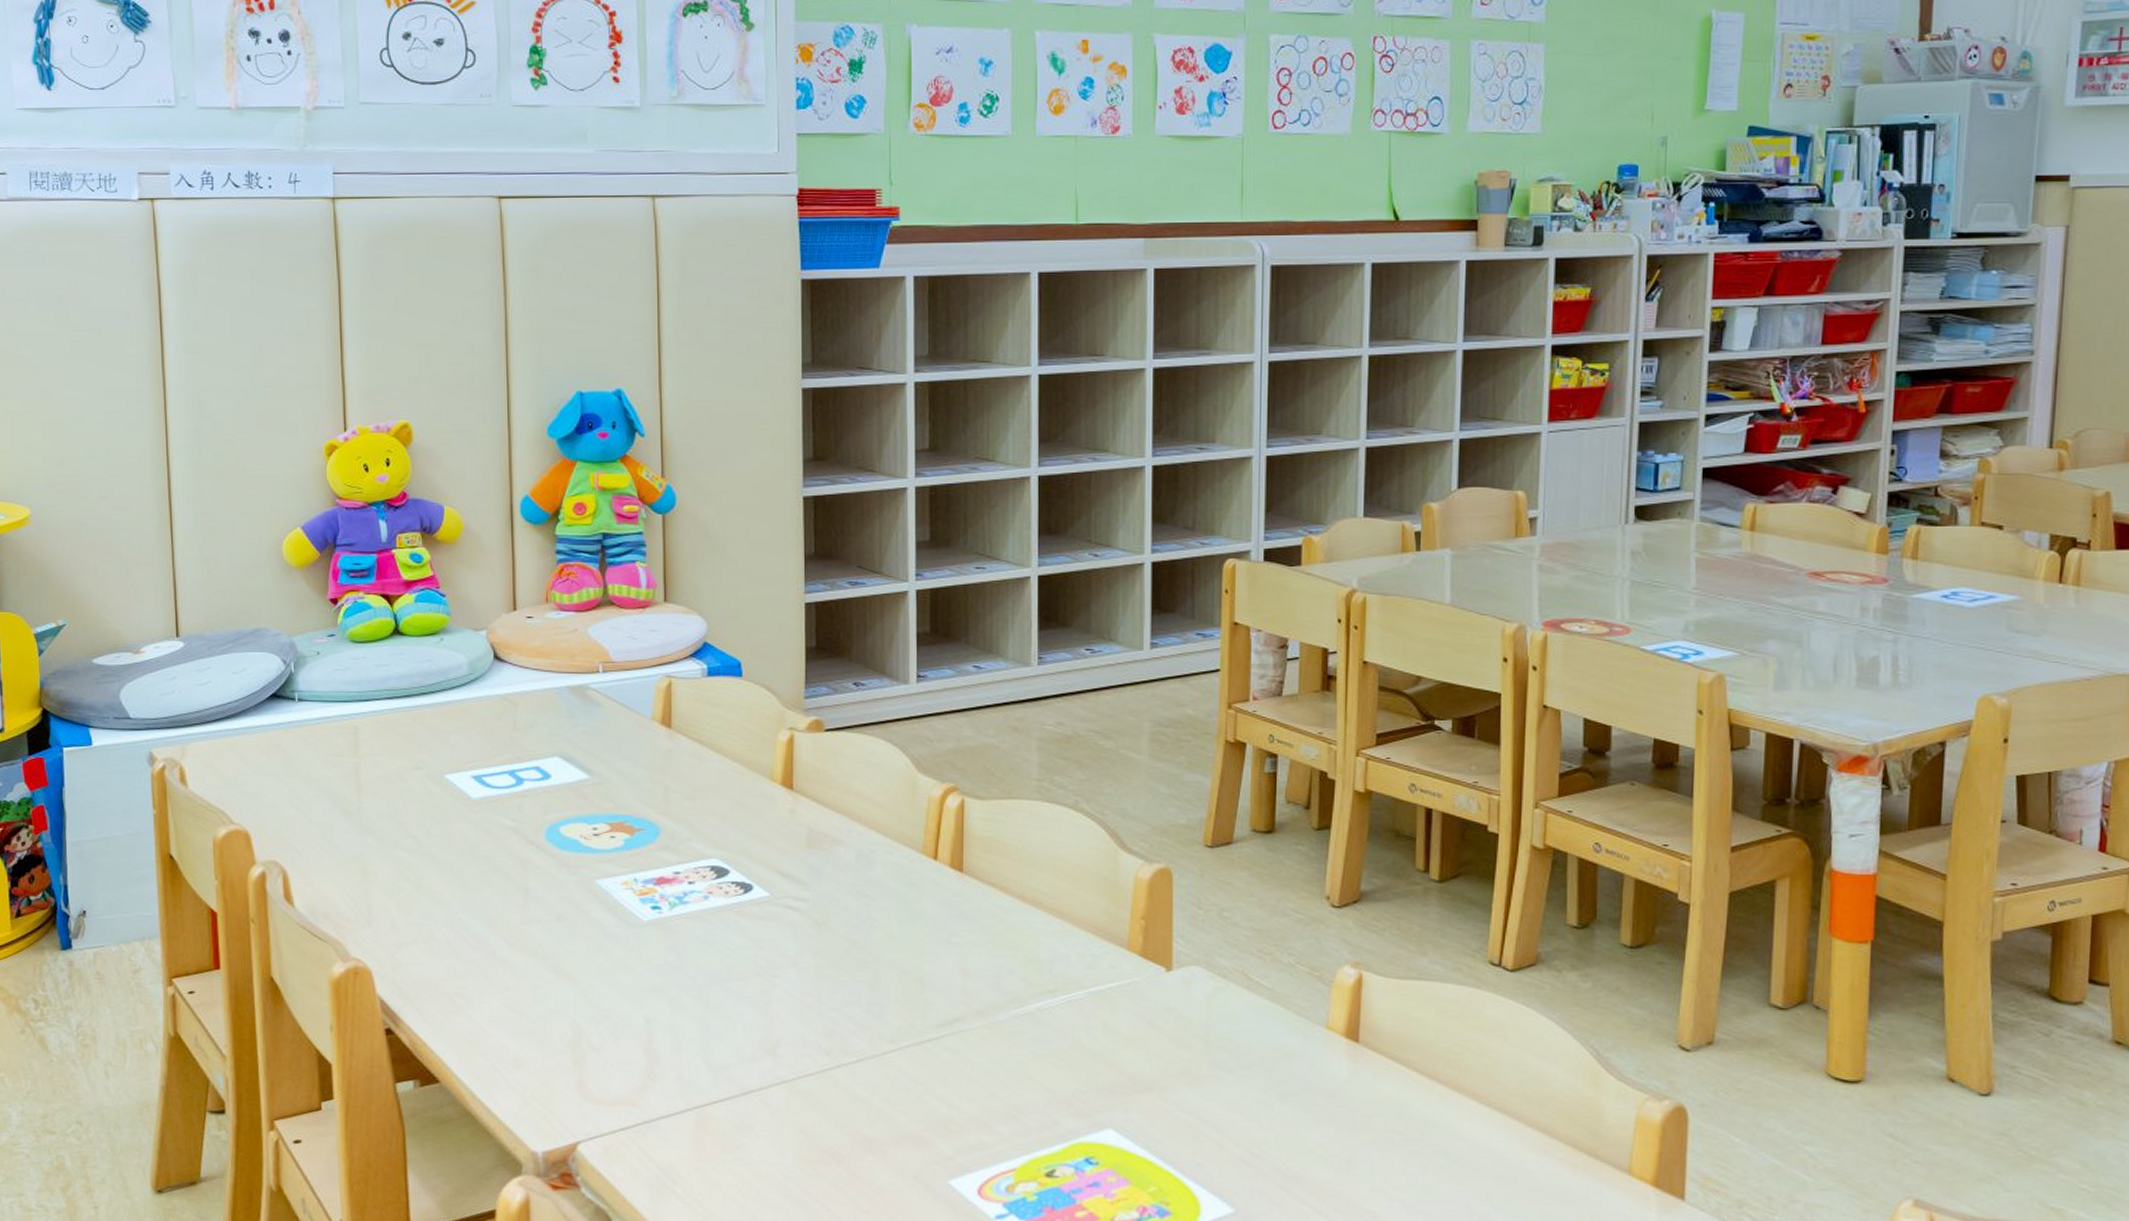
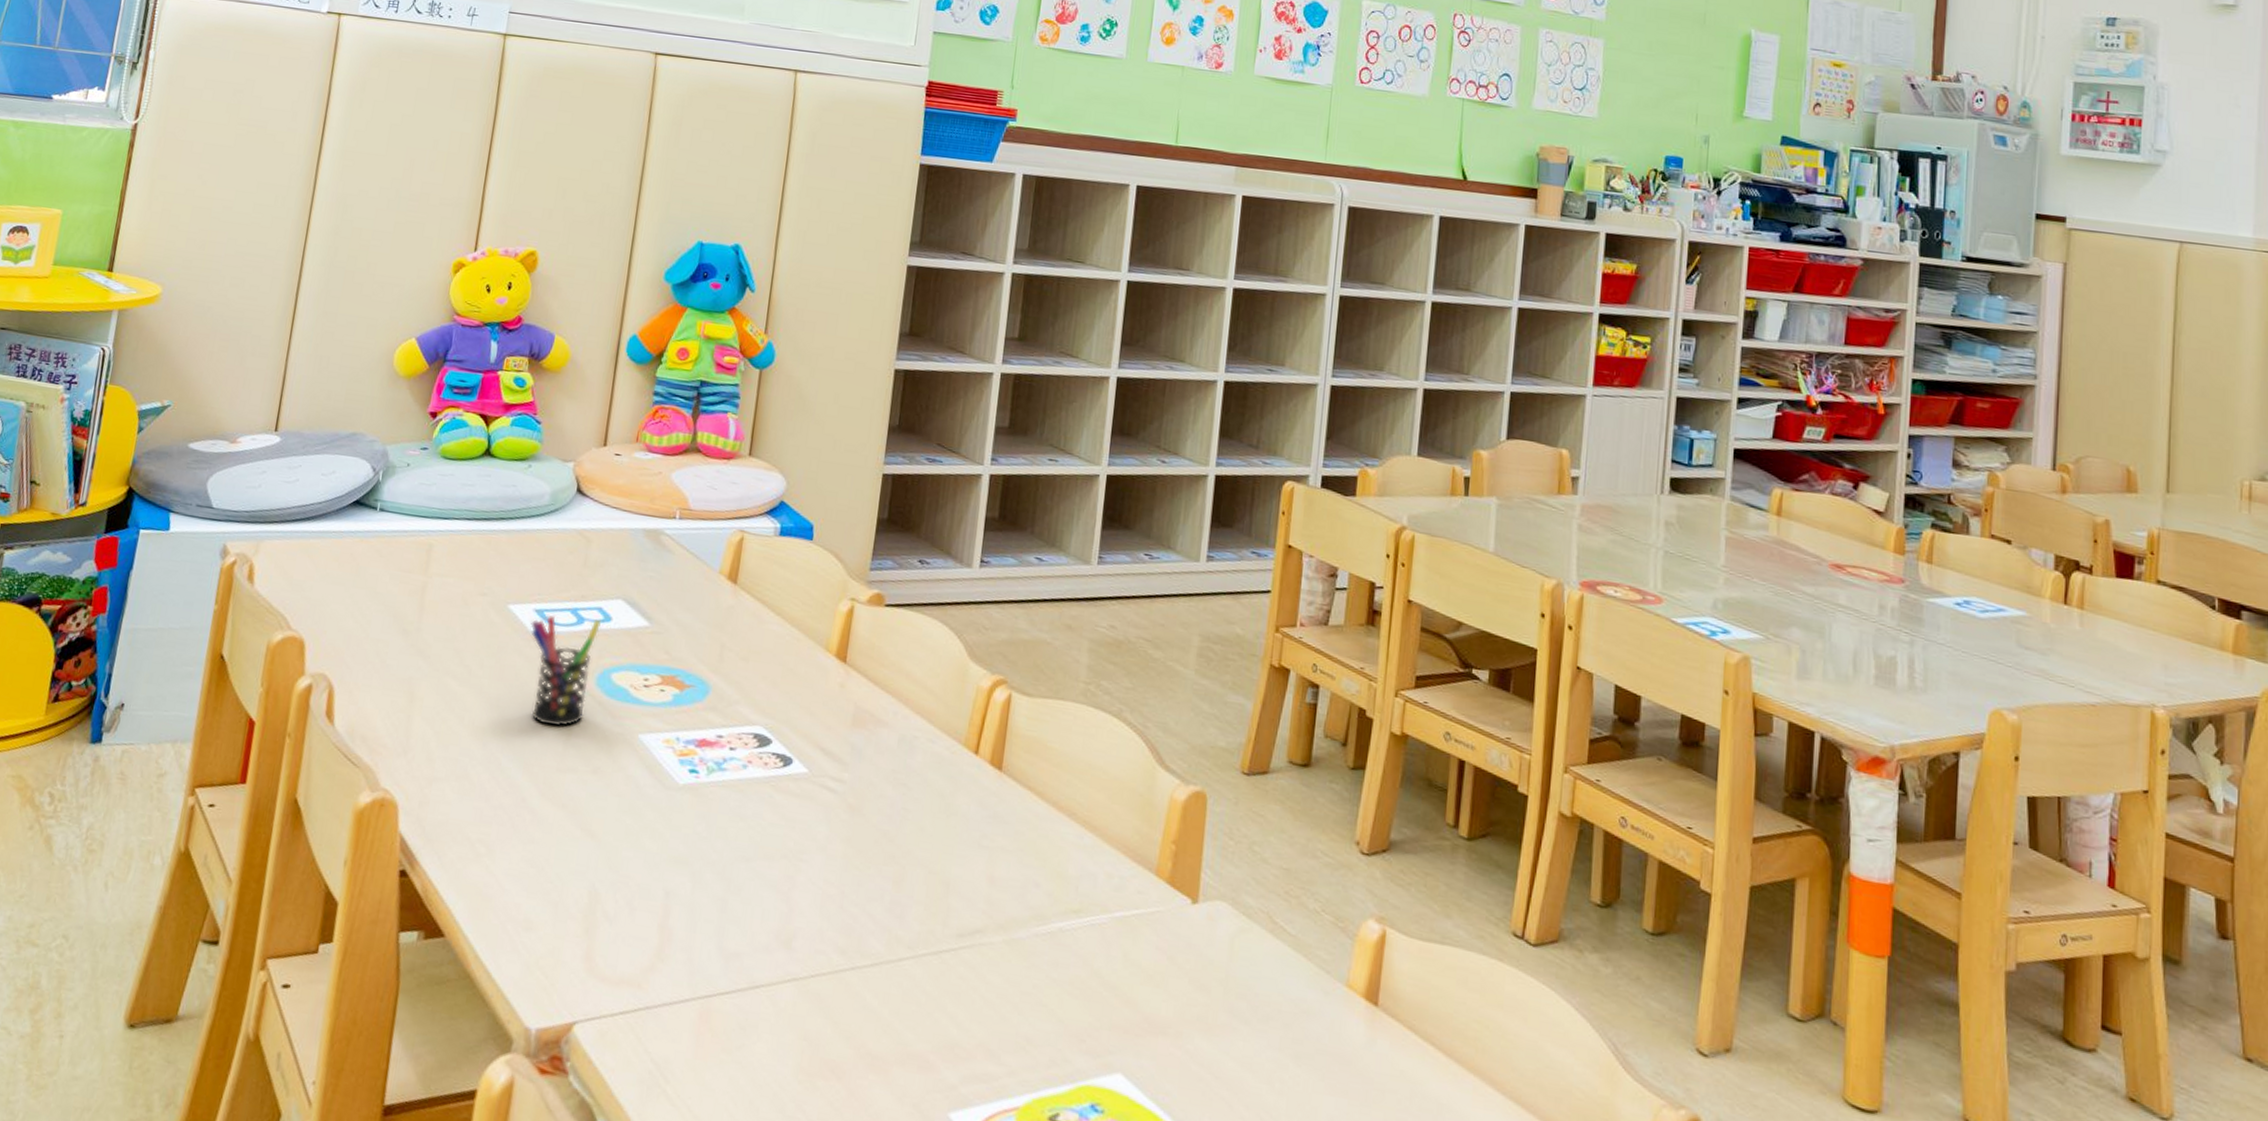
pen holder: none [470,777,542,883] -> present [530,615,602,727]

